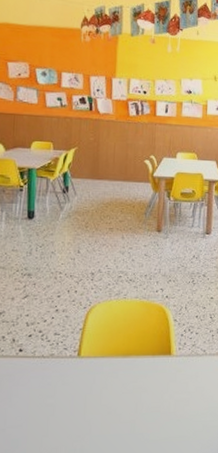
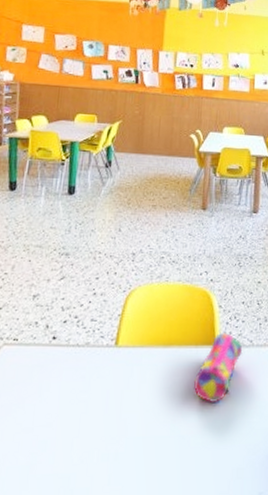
pencil case: none [151,344,197,405] -> present [193,333,243,402]

